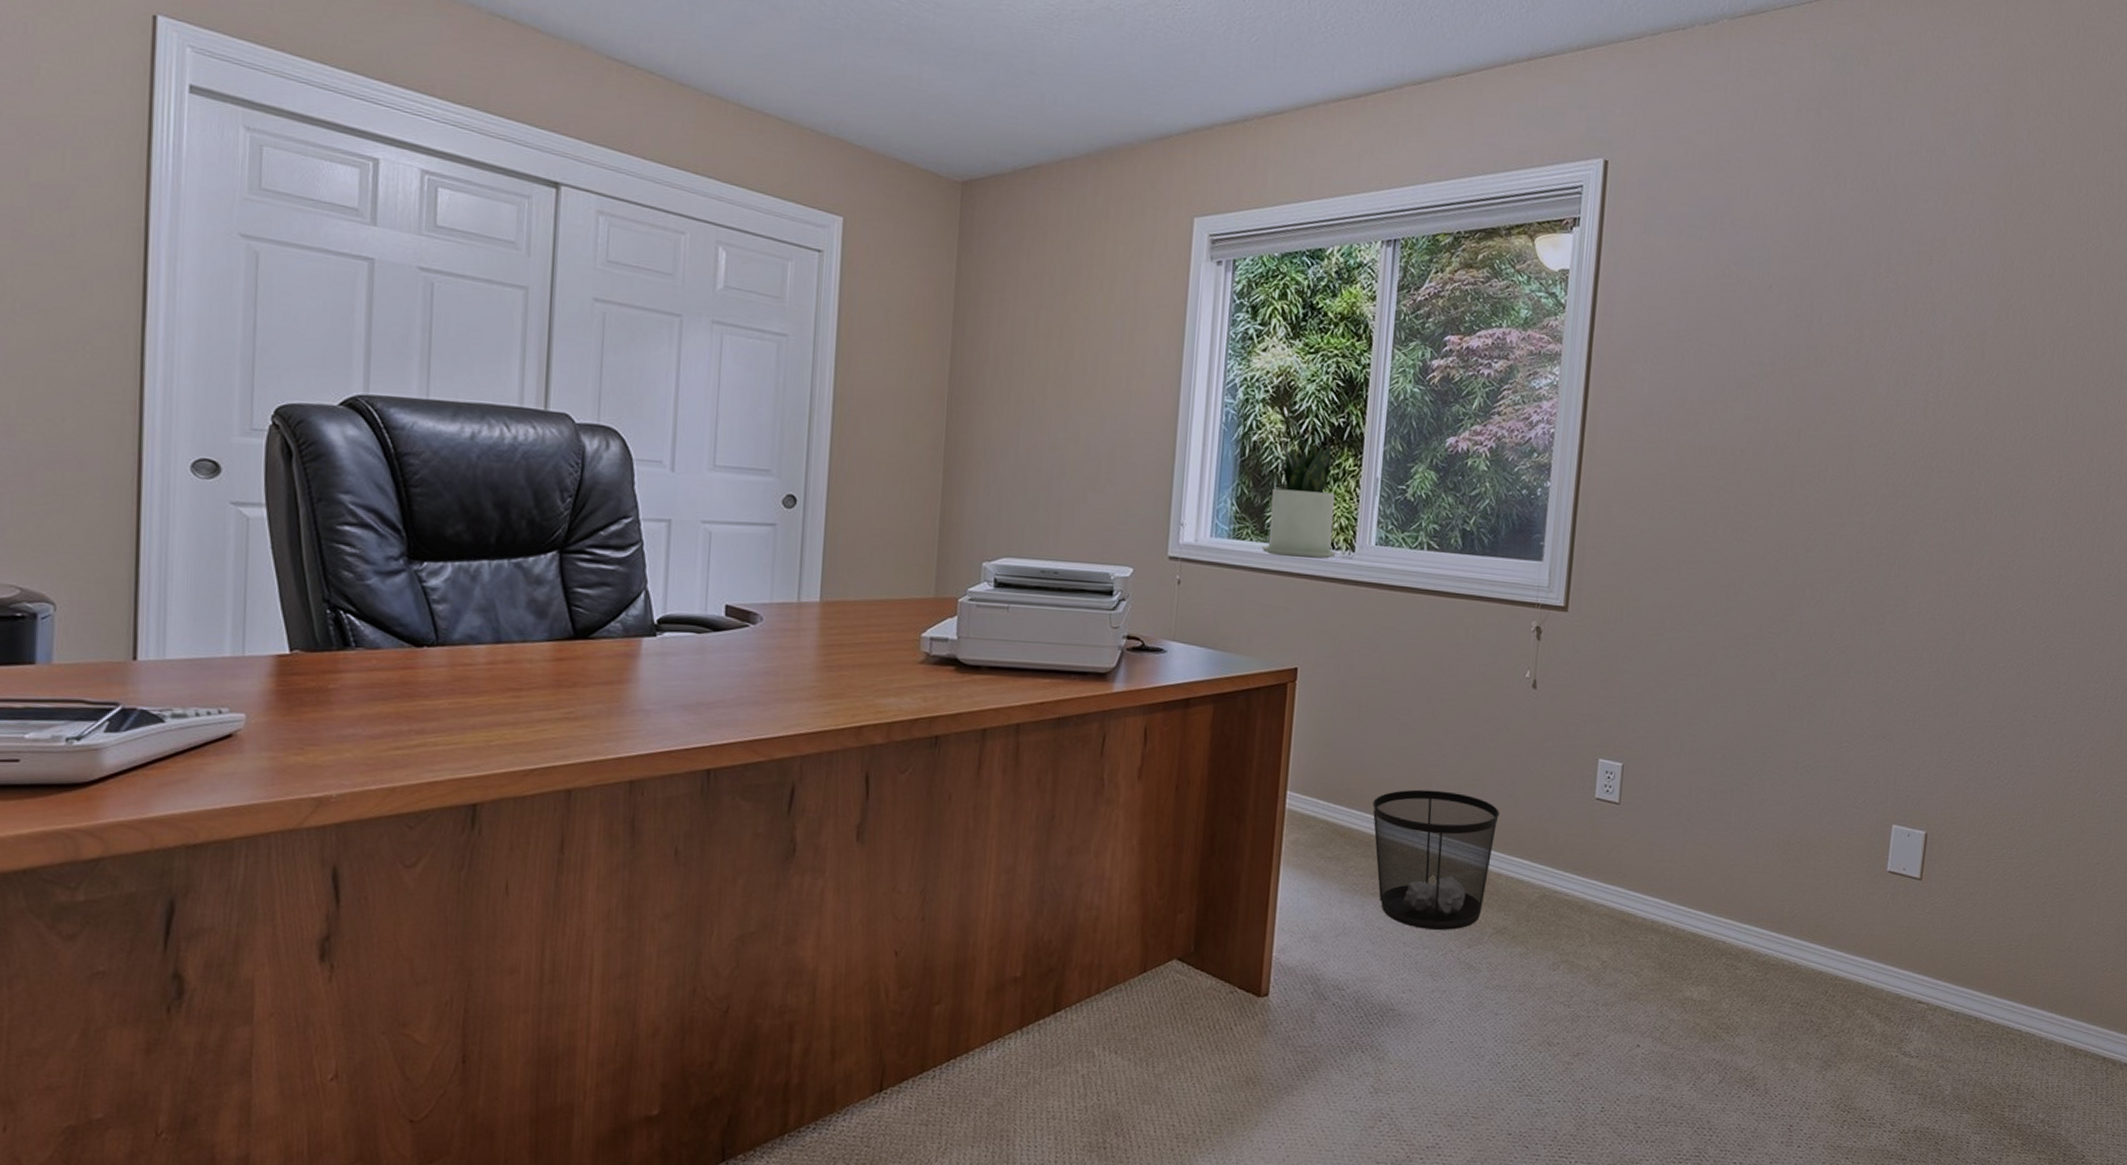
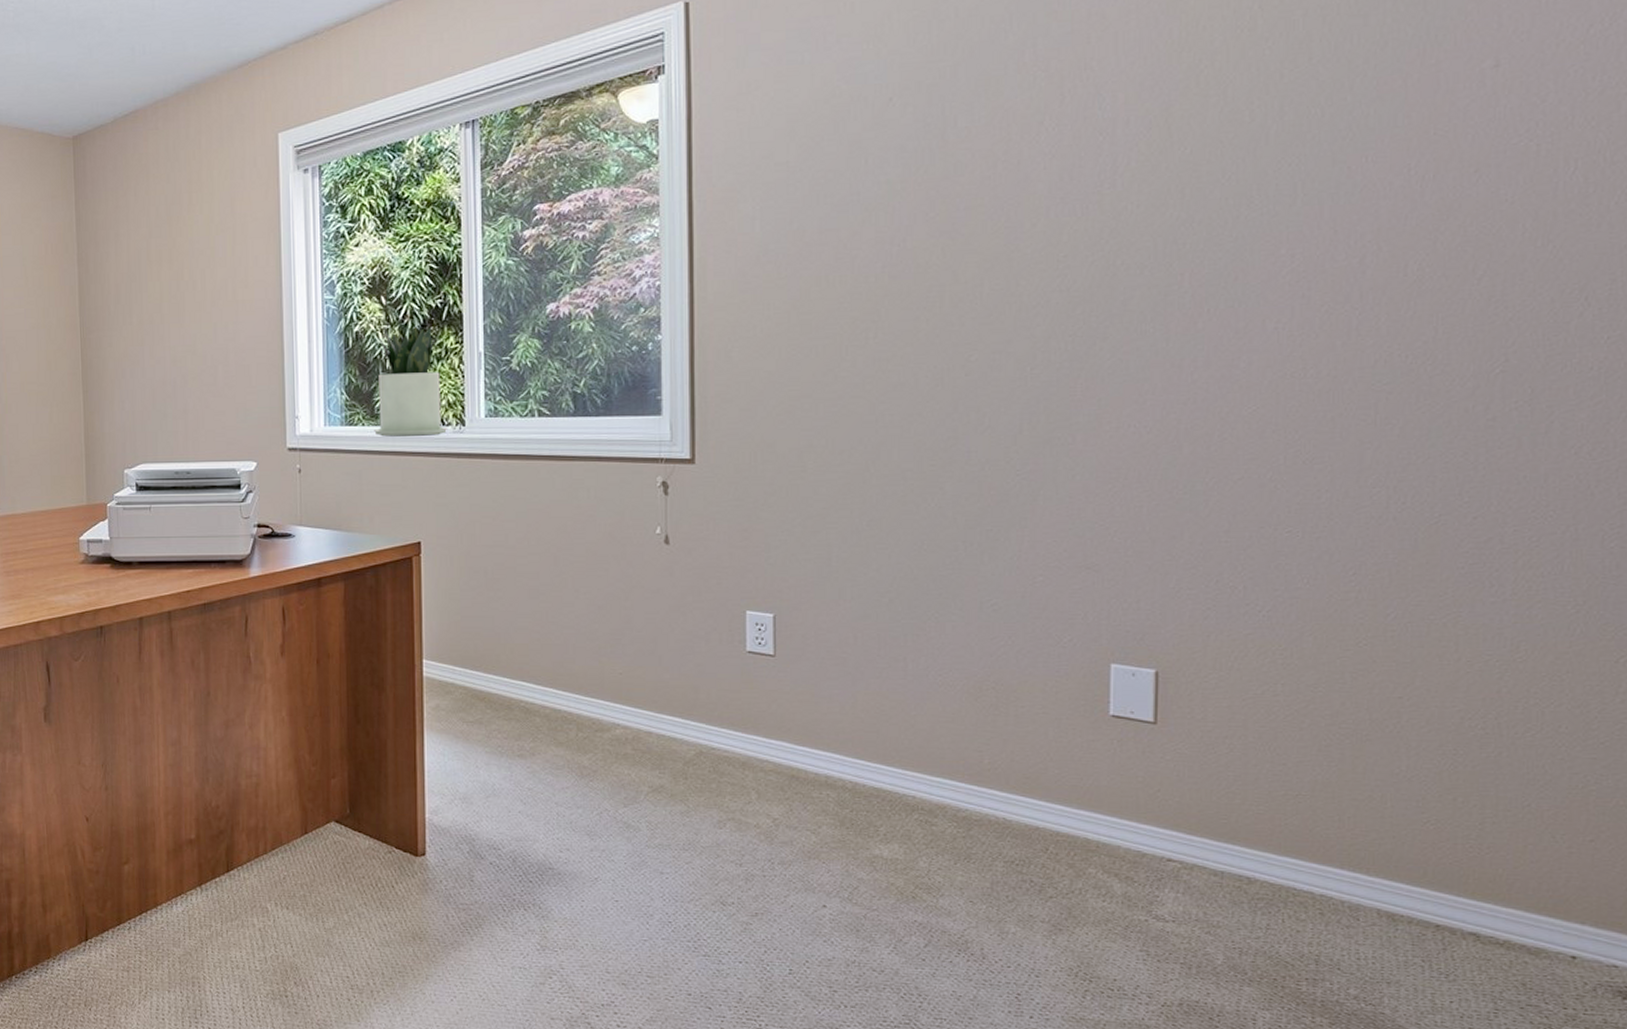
waste bin: present [1372,789,1499,930] -> none [509,652,643,790]

